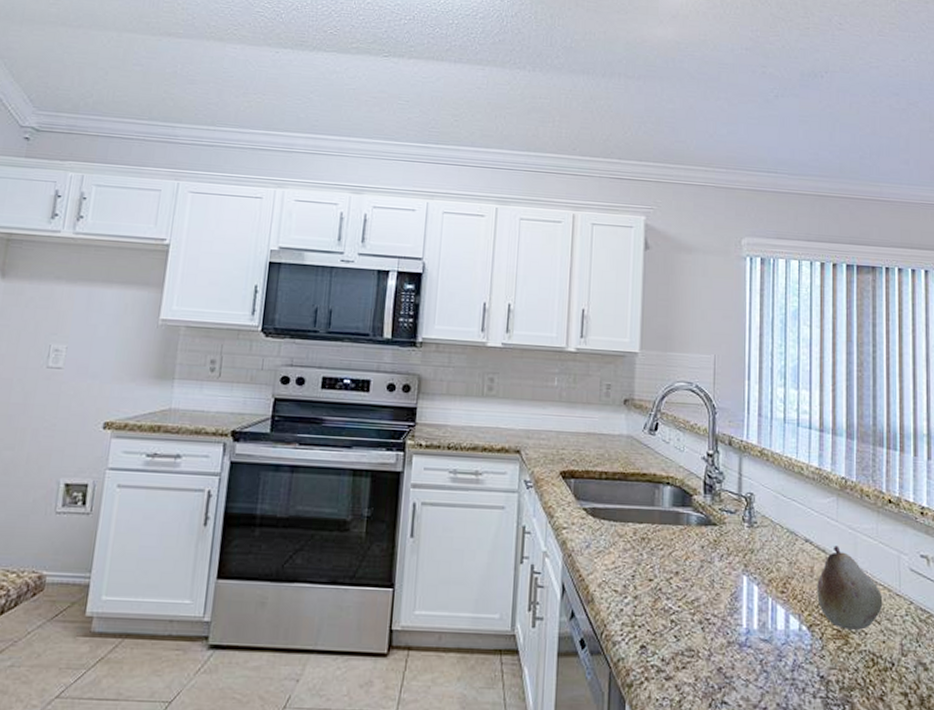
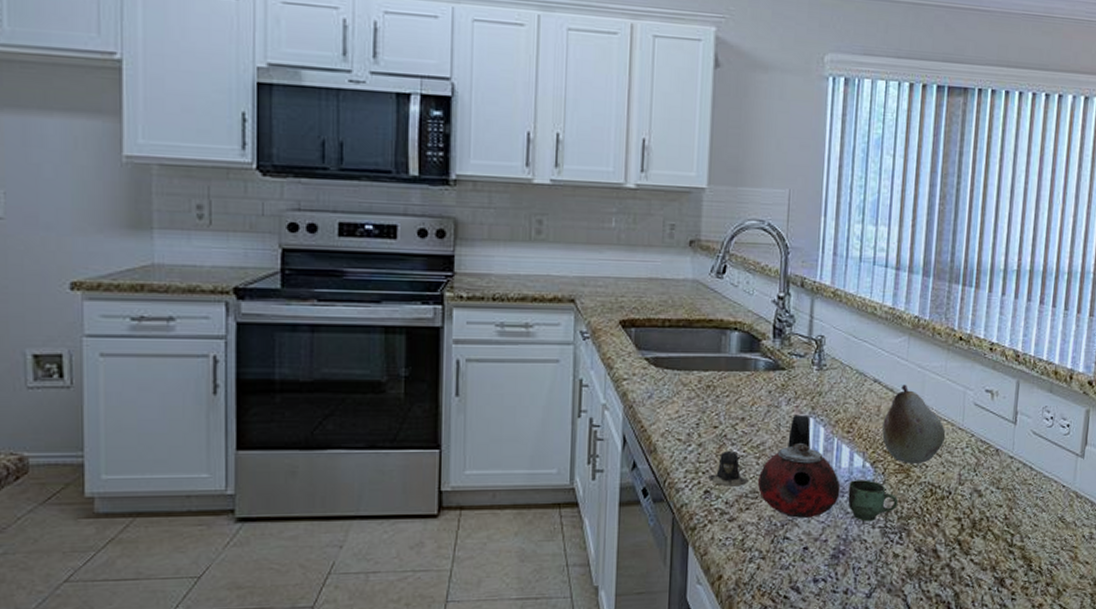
kettle: none [643,571,839,691] -> present [707,414,899,522]

